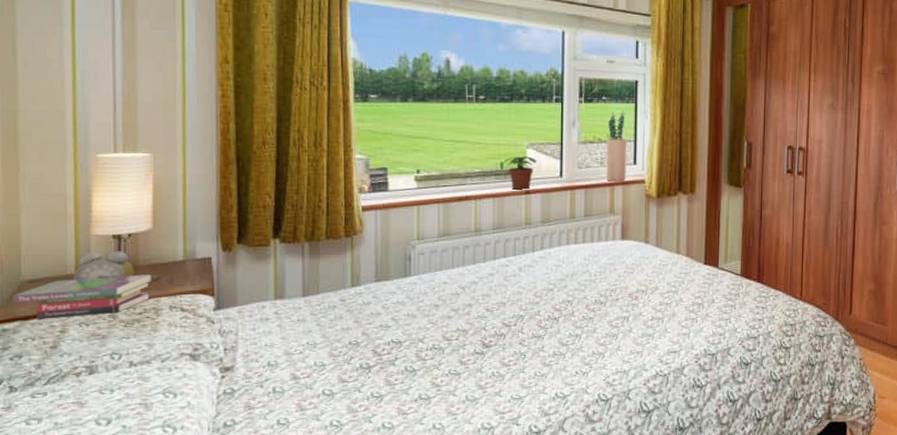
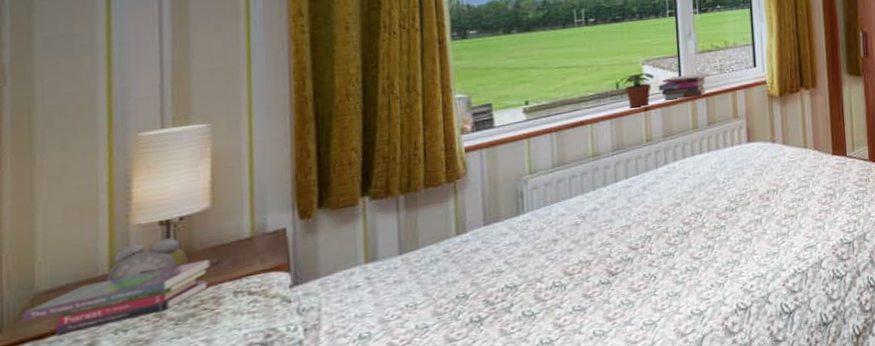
books: none [540,164,588,187] -> present [658,73,708,101]
vase: present [606,110,626,183] -> none [724,16,747,88]

